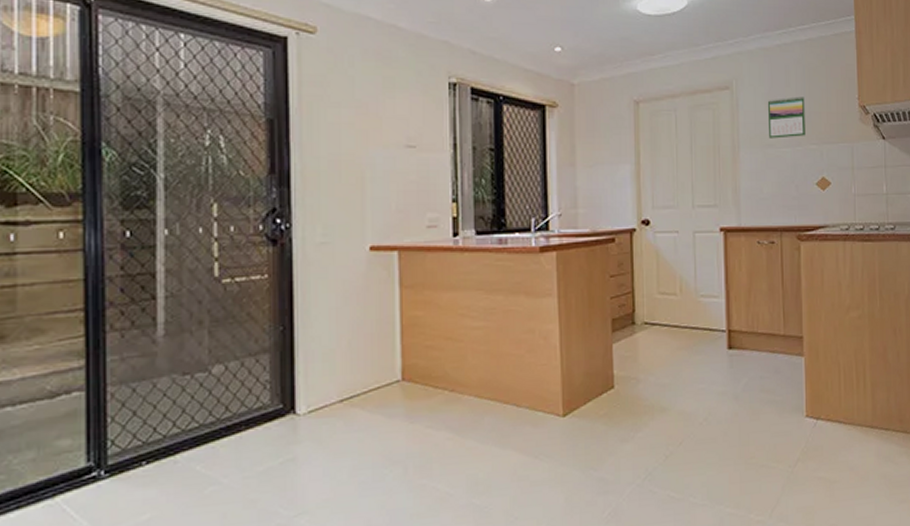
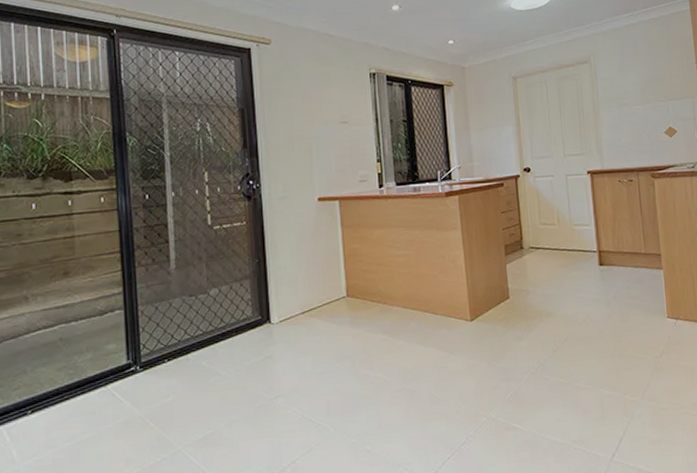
calendar: present [767,96,805,139] -> none [620,64,653,99]

